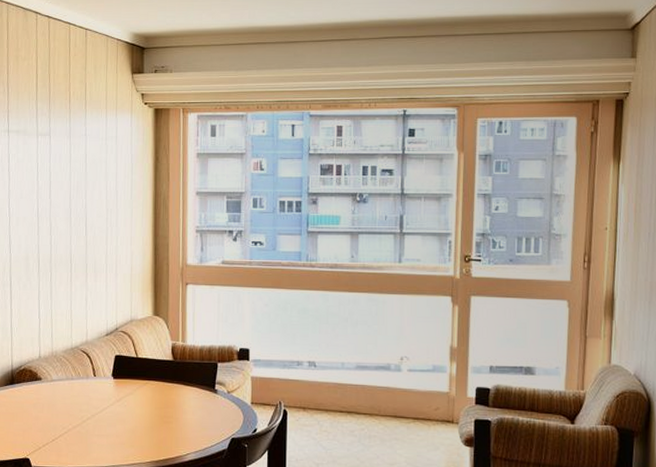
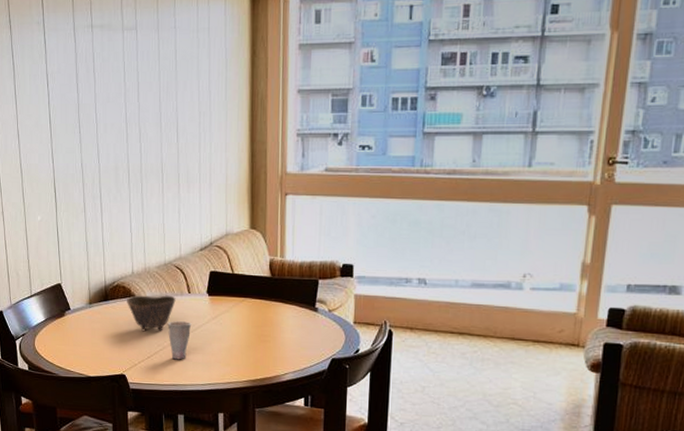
bowl: none [33,378,82,415] -> present [127,295,176,332]
cup: none [72,404,97,442] -> present [167,321,192,360]

